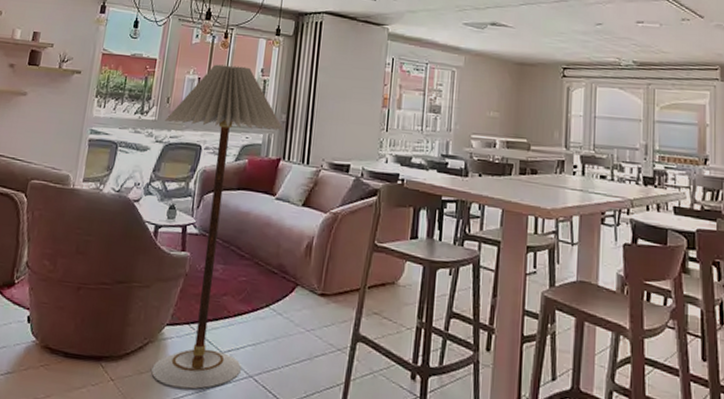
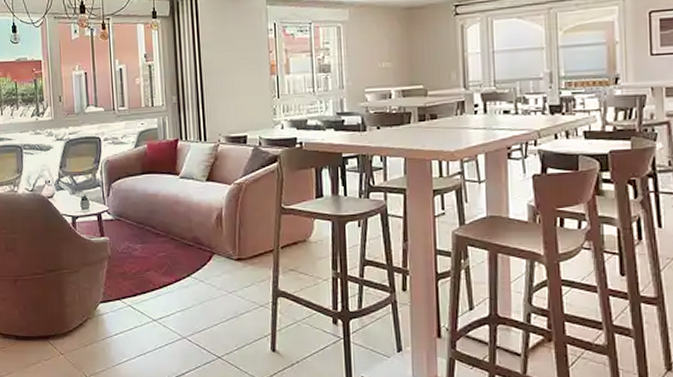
floor lamp: present [151,64,284,389] -> none [61,54,177,354]

